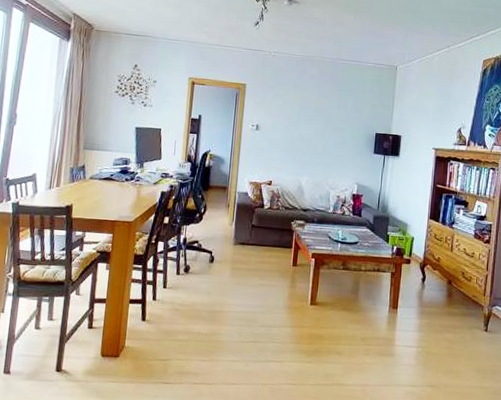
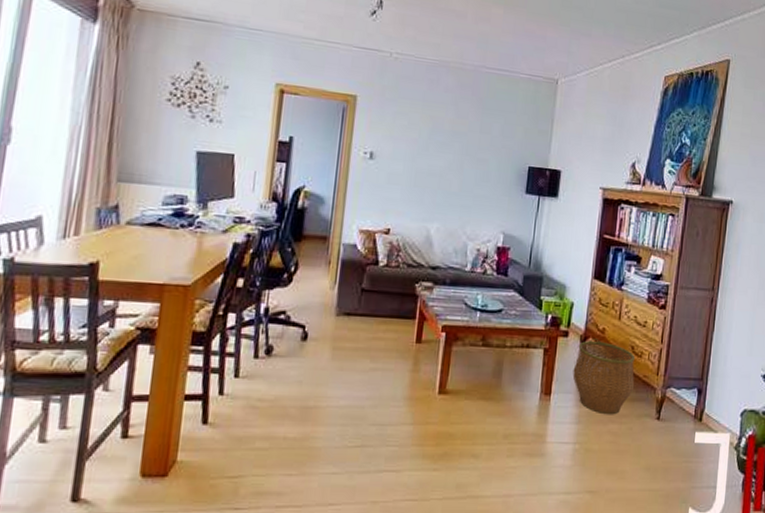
basket: none [415,265,466,326] -> present [573,338,635,415]

